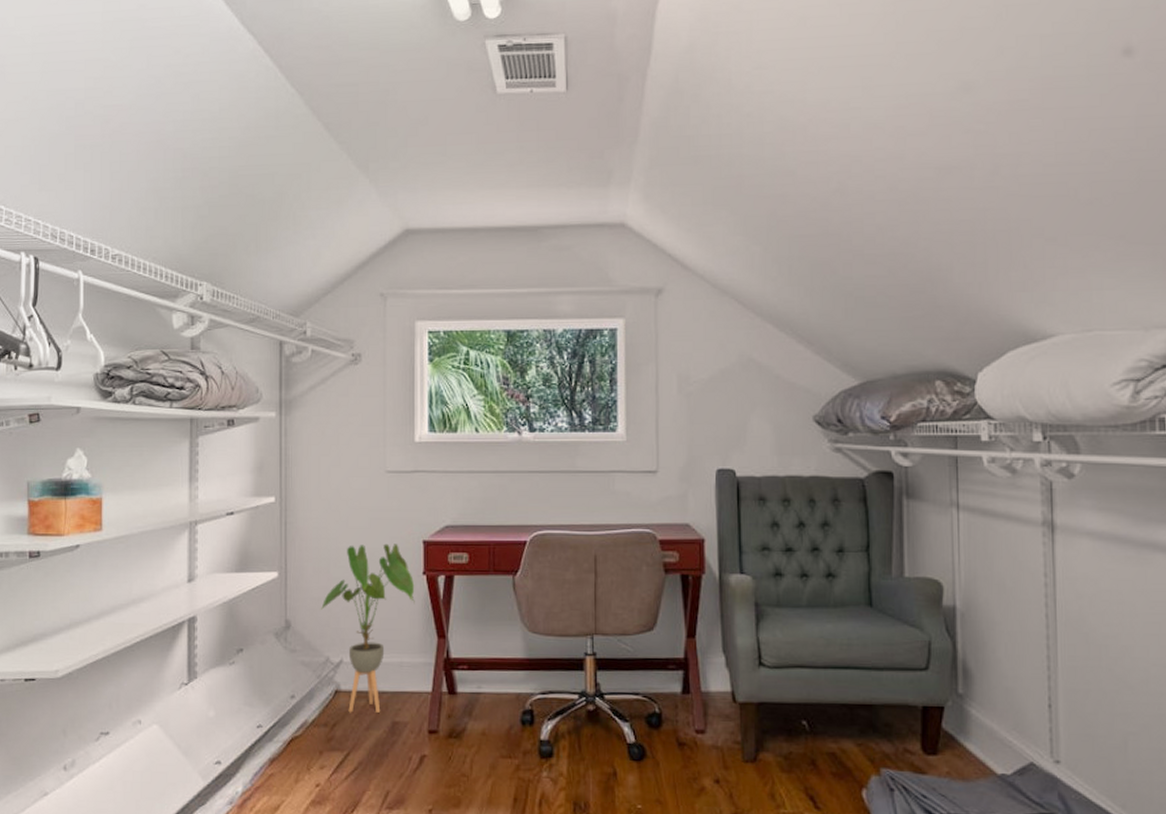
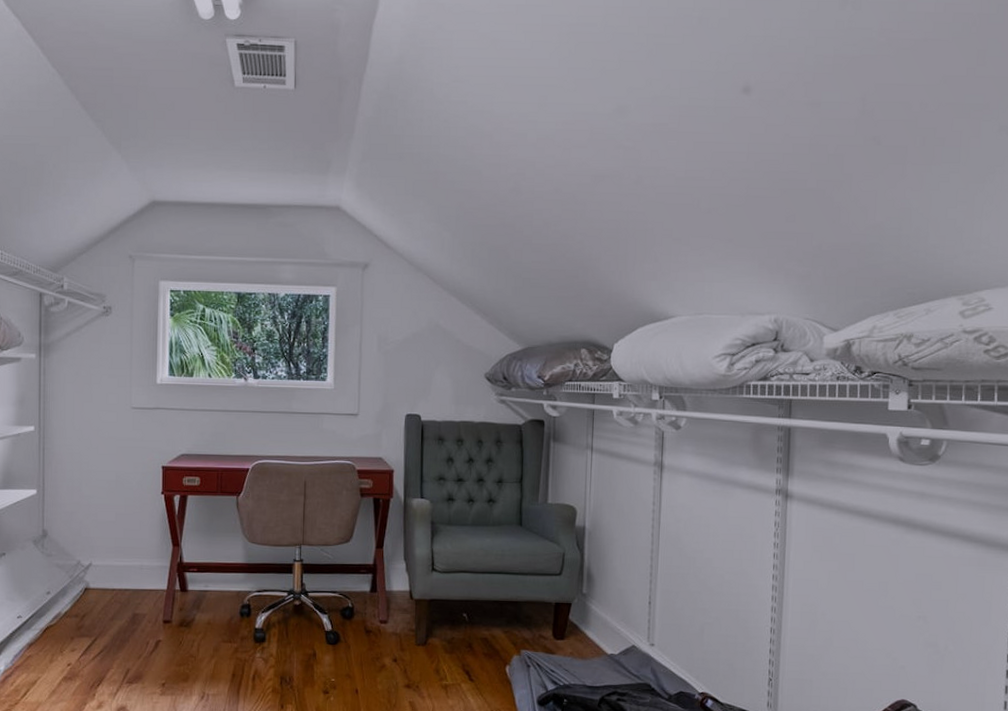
house plant: present [320,543,415,714] -> none [73,468,154,607]

